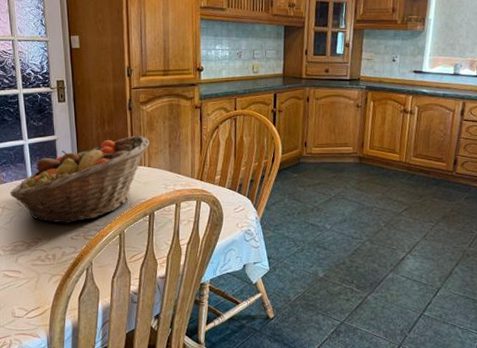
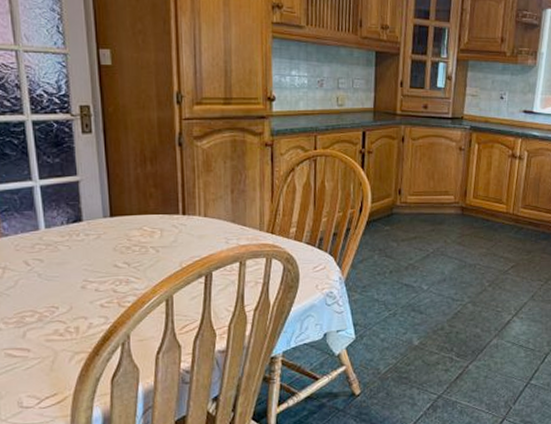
fruit basket: present [10,135,150,224] -> none [14,177,206,288]

